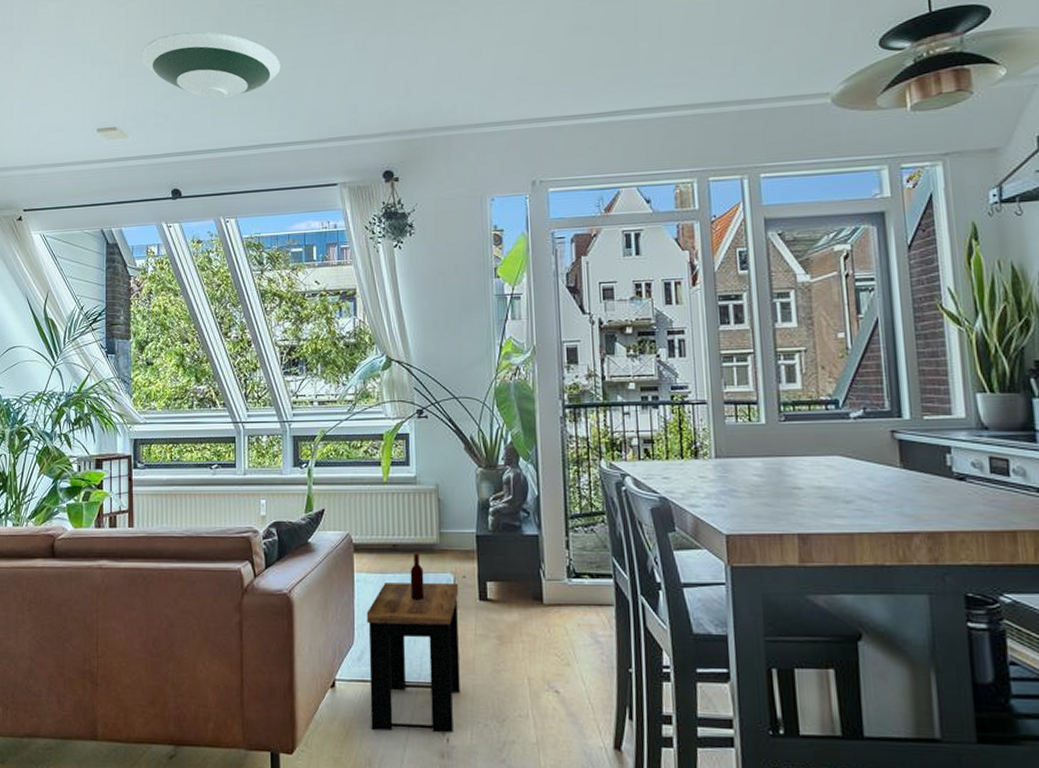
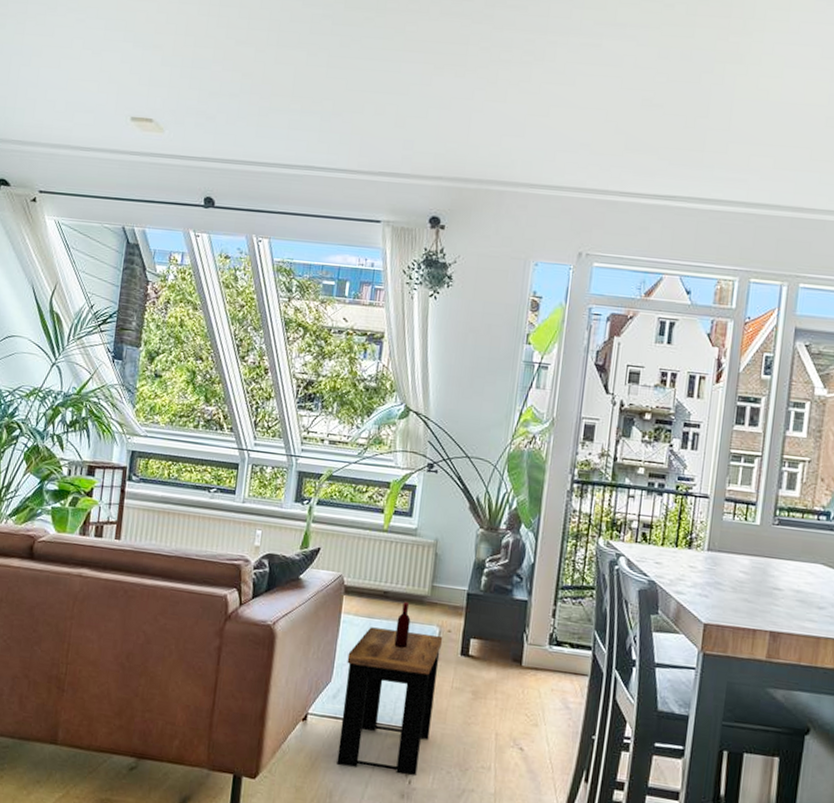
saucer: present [141,31,281,100] -> none [189,28,339,109]

